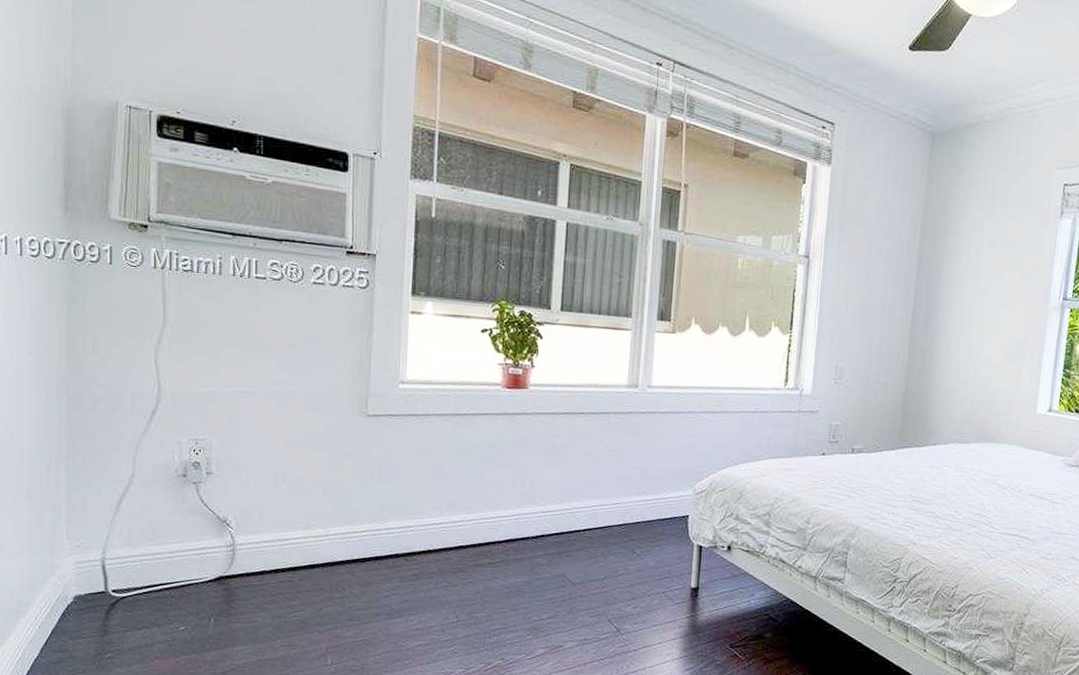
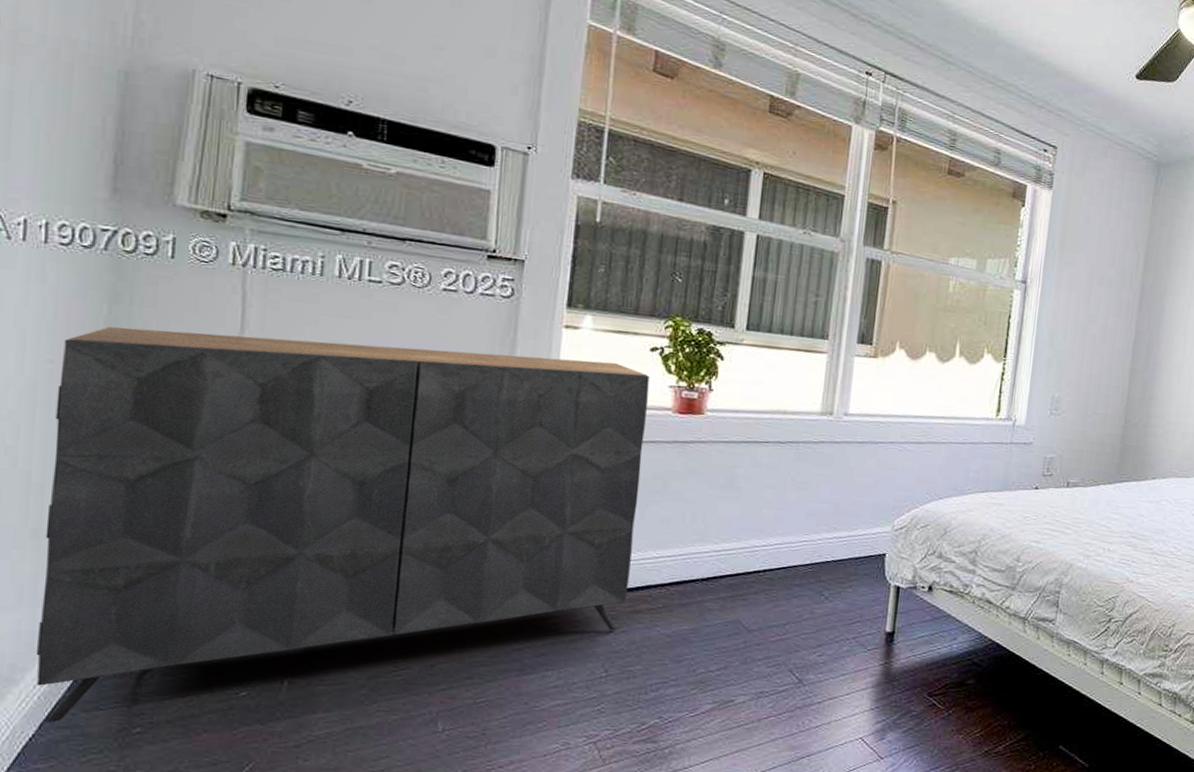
dresser: none [36,323,482,647] -> present [37,327,650,723]

